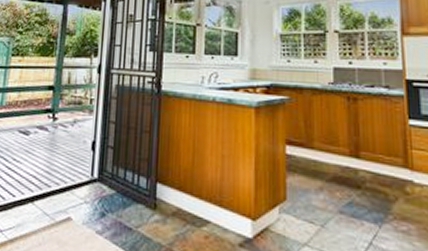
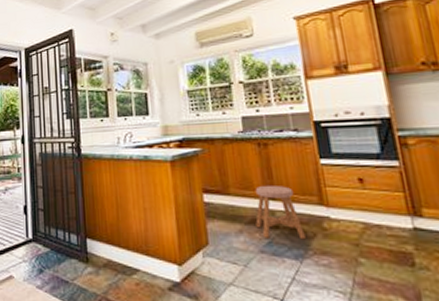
stool: none [337,141,387,203] -> present [255,185,305,240]

